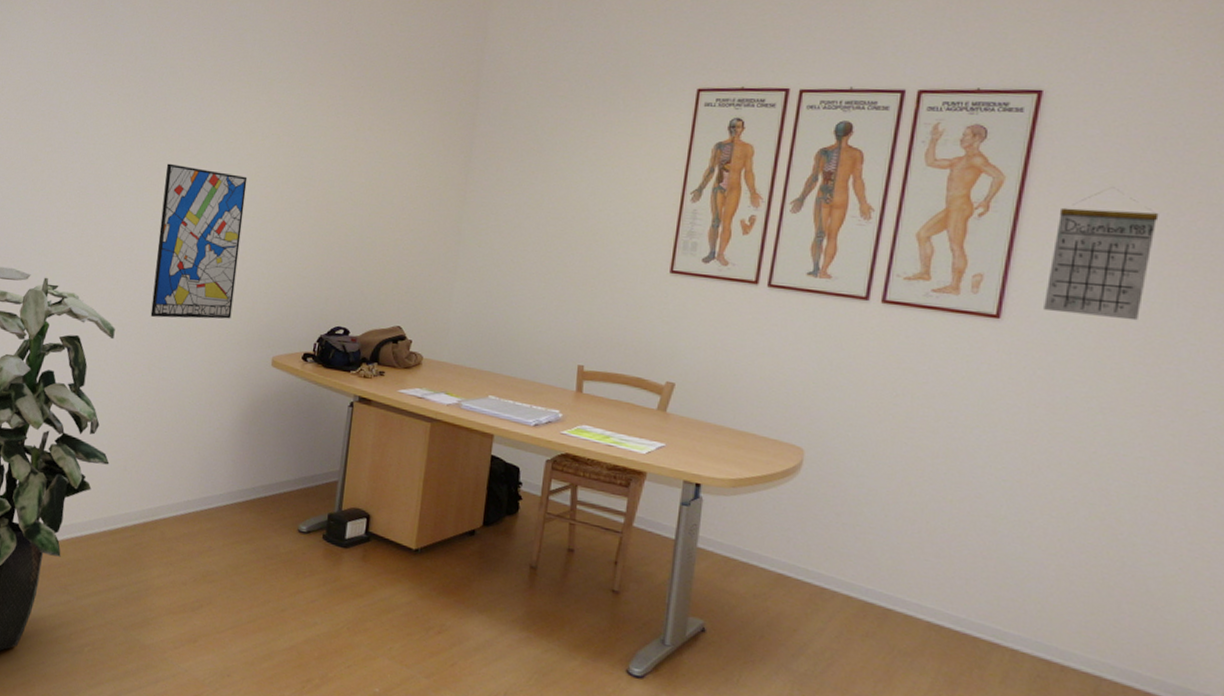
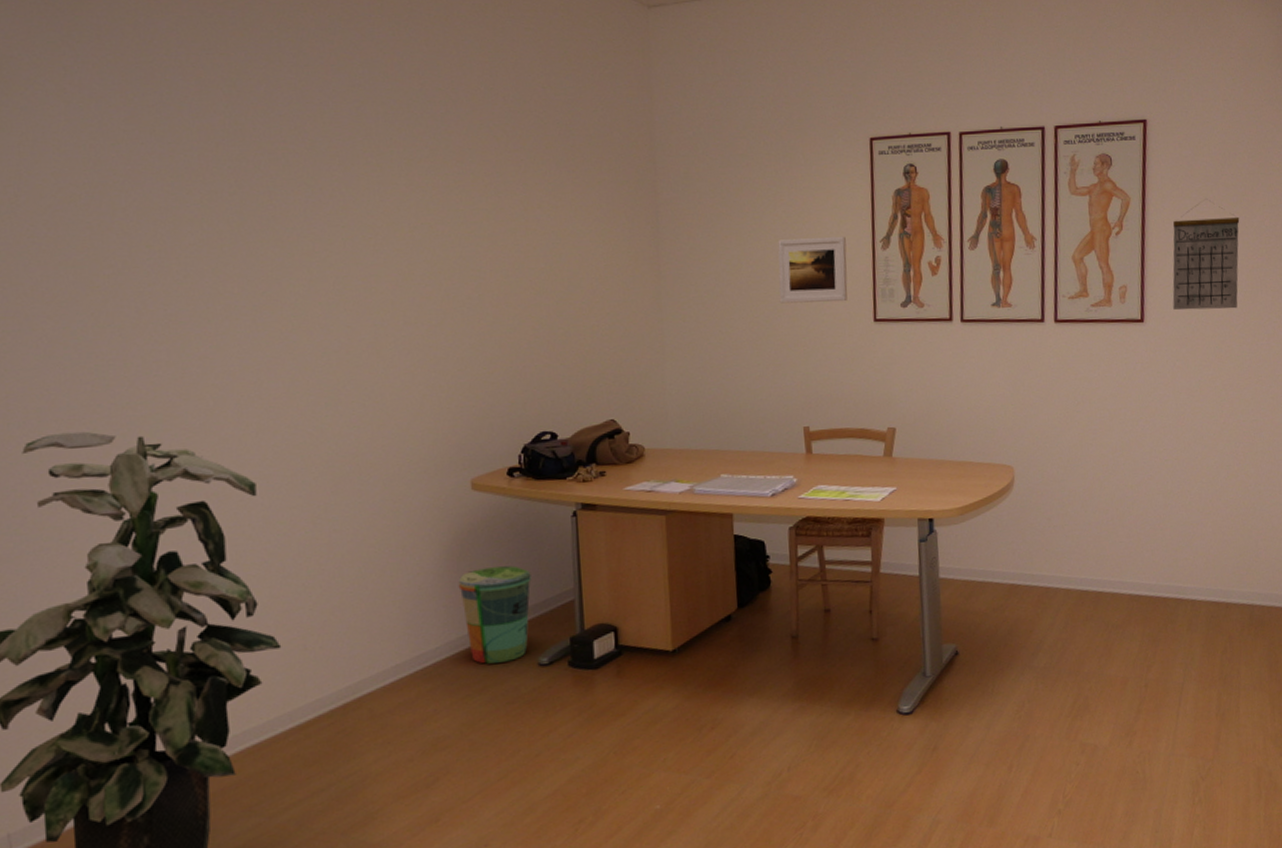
wall art: present [150,163,248,319] -> none [287,271,410,460]
trash can: none [246,435,306,522] -> present [458,565,532,664]
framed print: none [575,180,654,249] -> present [777,236,848,304]

